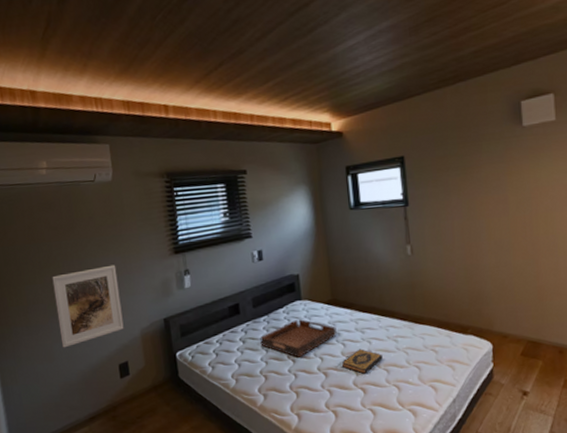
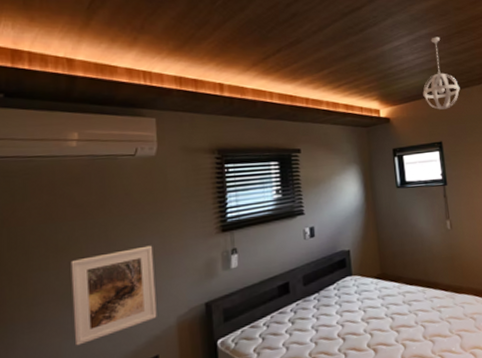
serving tray: present [260,319,337,358] -> none [310,295,386,335]
hardback book: present [341,349,383,375] -> none [390,321,428,348]
pendant light: none [382,28,429,119] -> present [423,37,460,110]

